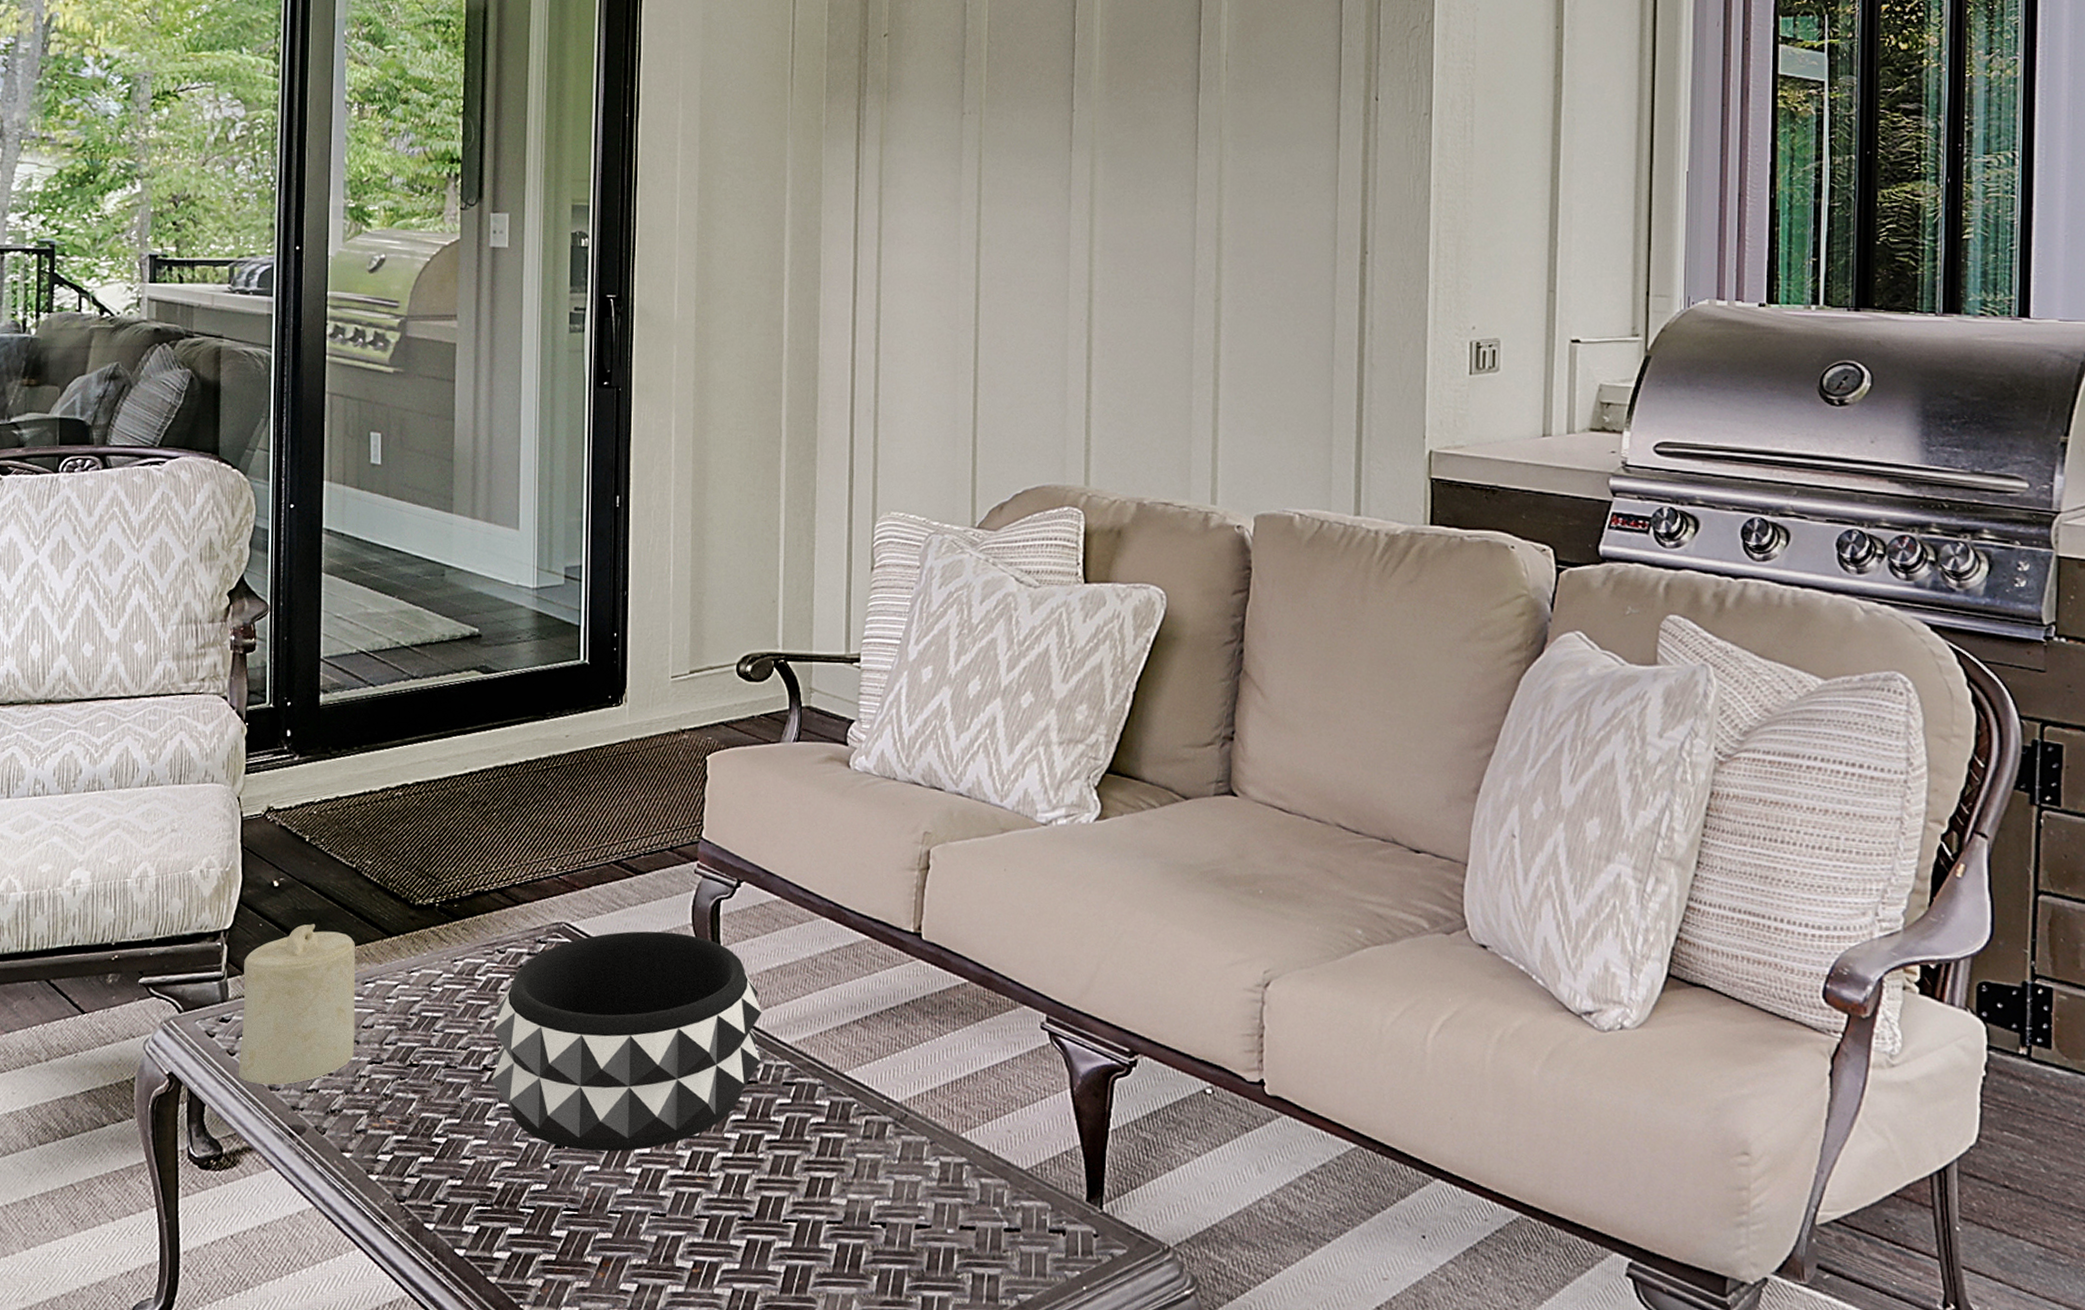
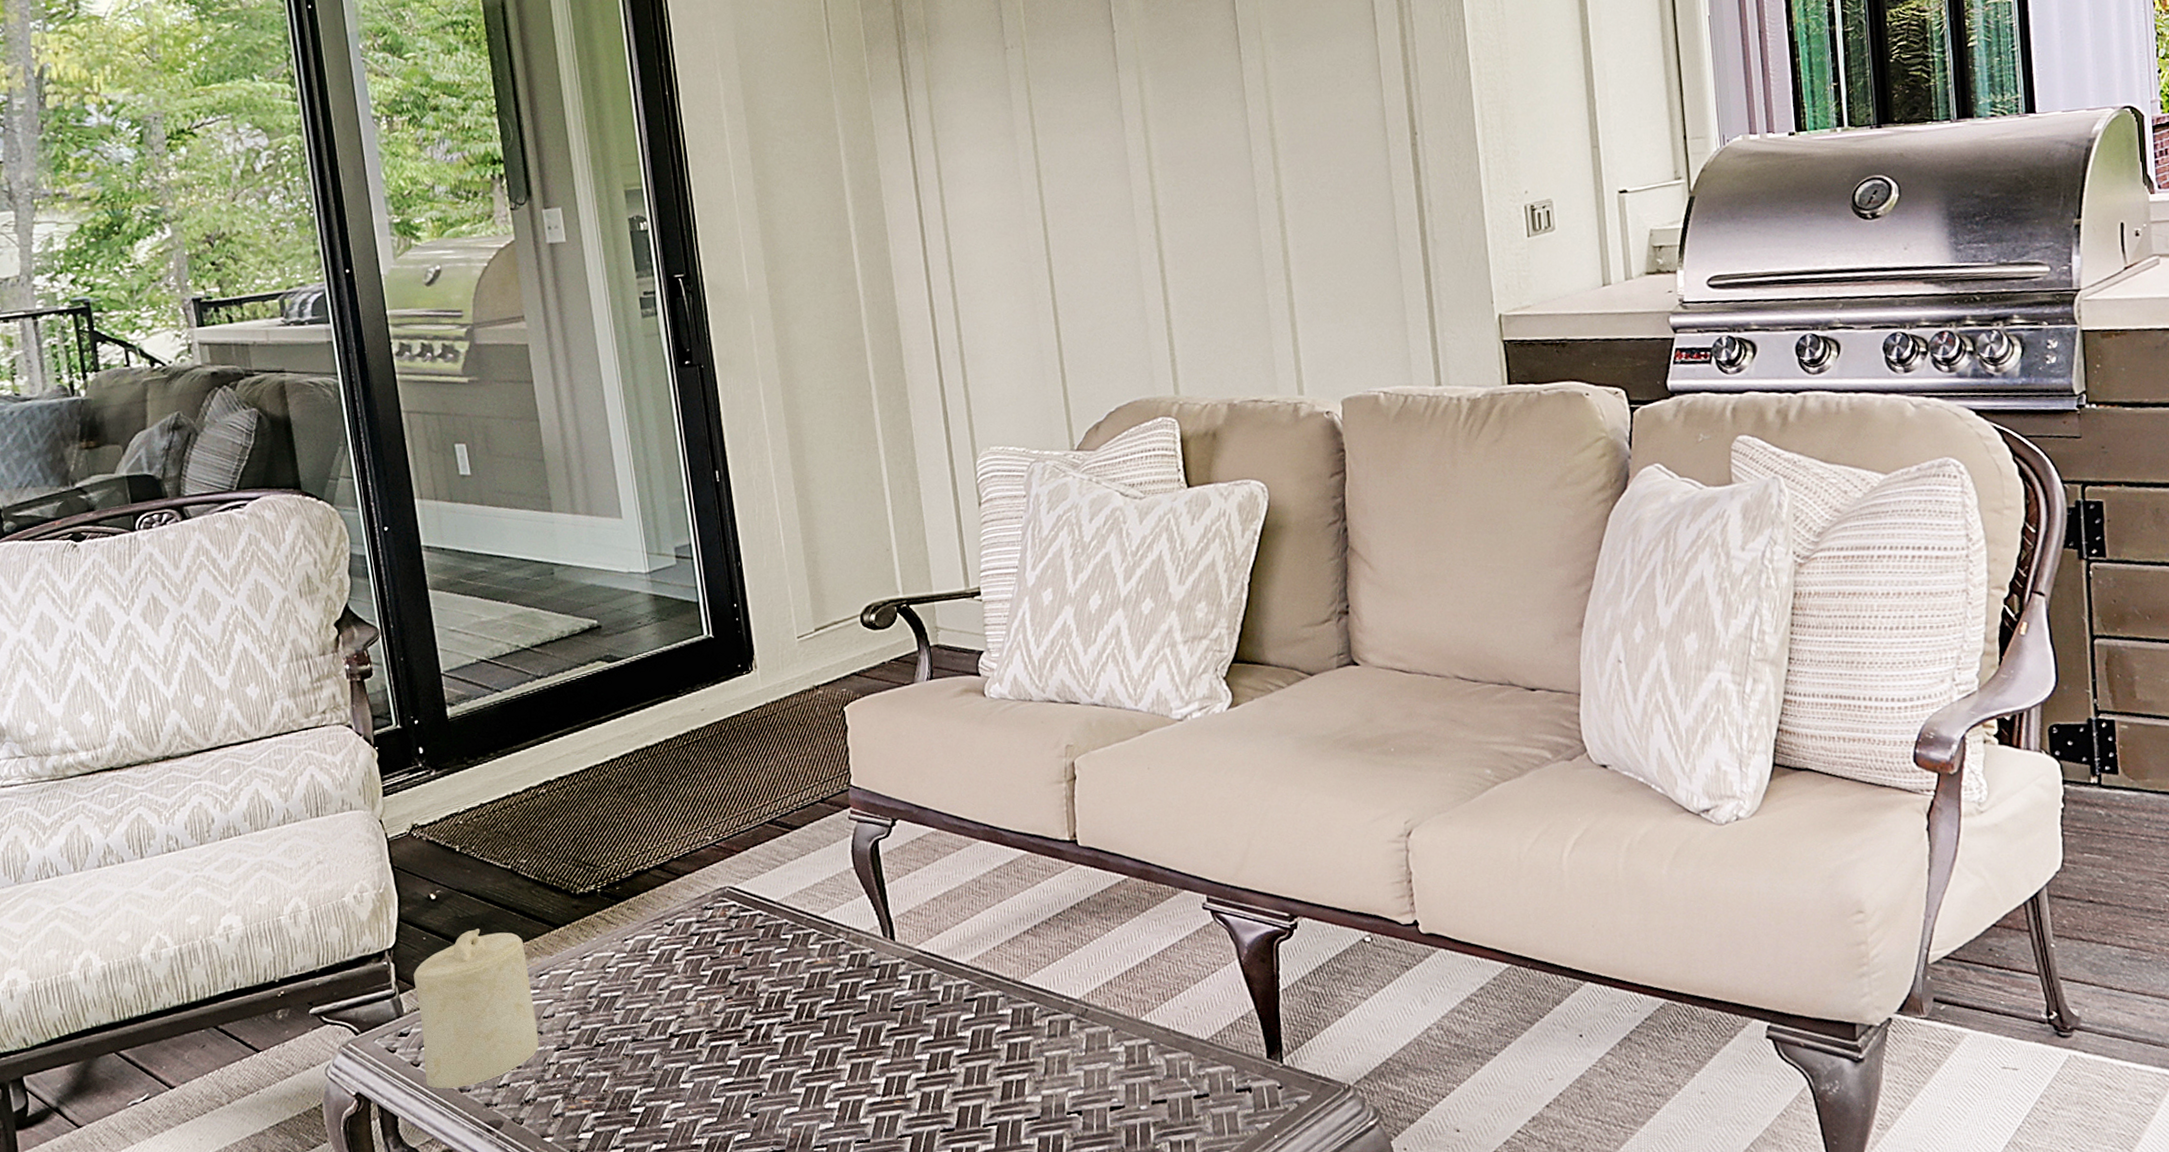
decorative bowl: present [491,931,762,1152] -> none [672,878,940,1096]

